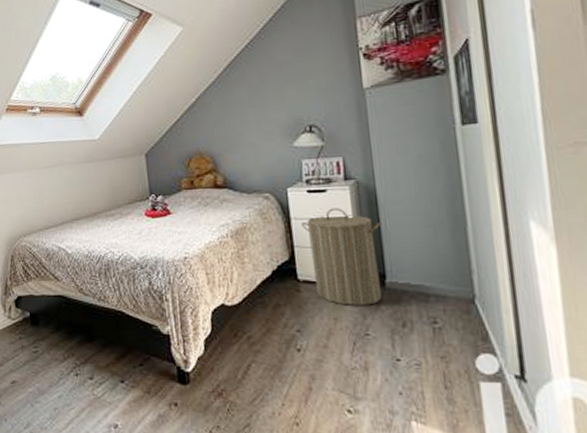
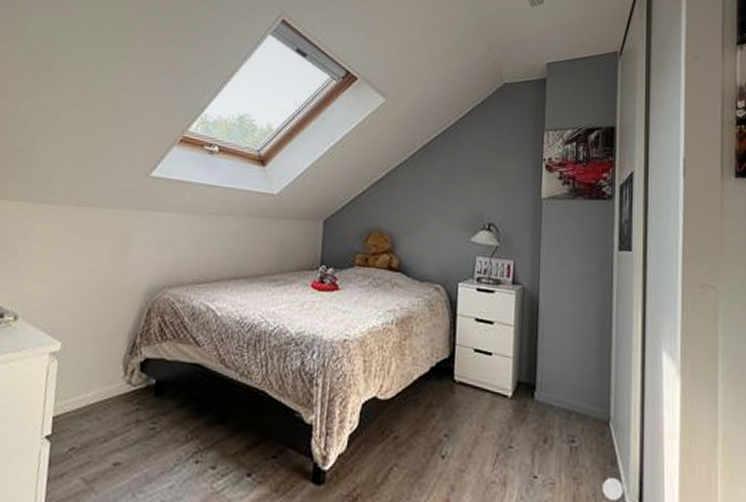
laundry hamper: present [302,208,383,306] -> none [466,310,538,416]

